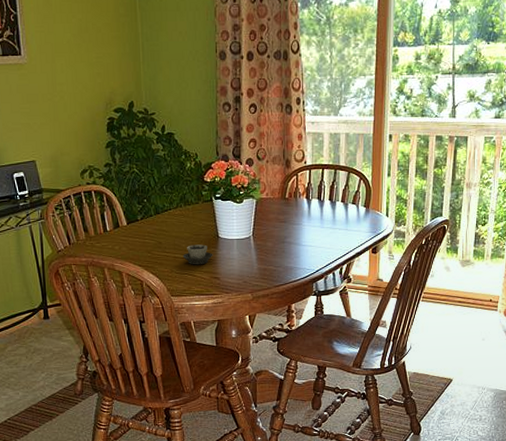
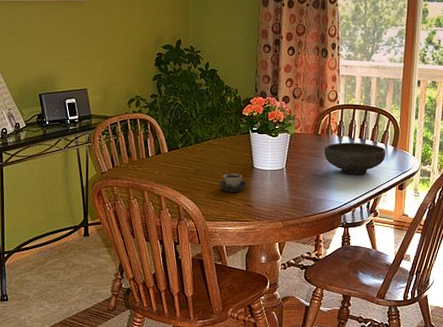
bowl: none [293,205,358,240] -> present [325,142,386,175]

